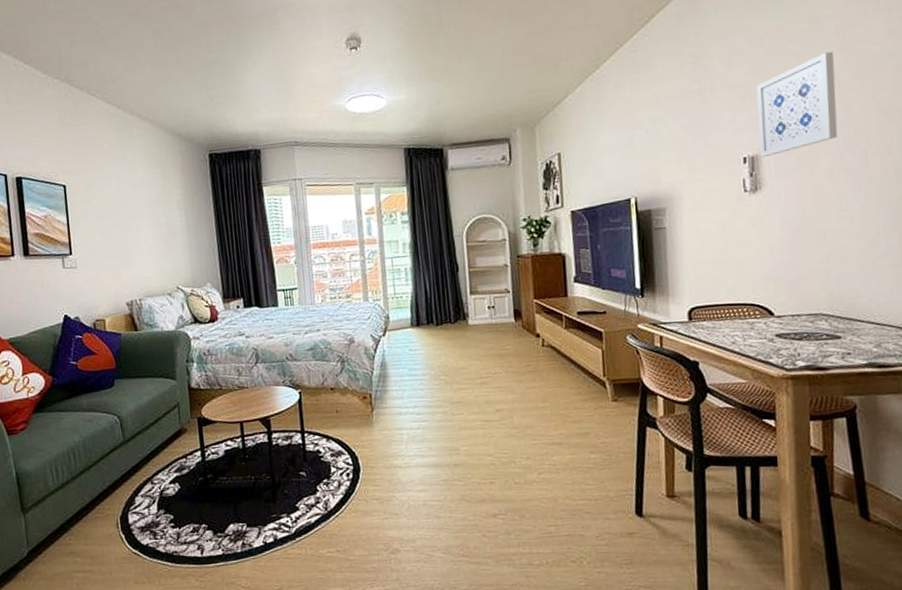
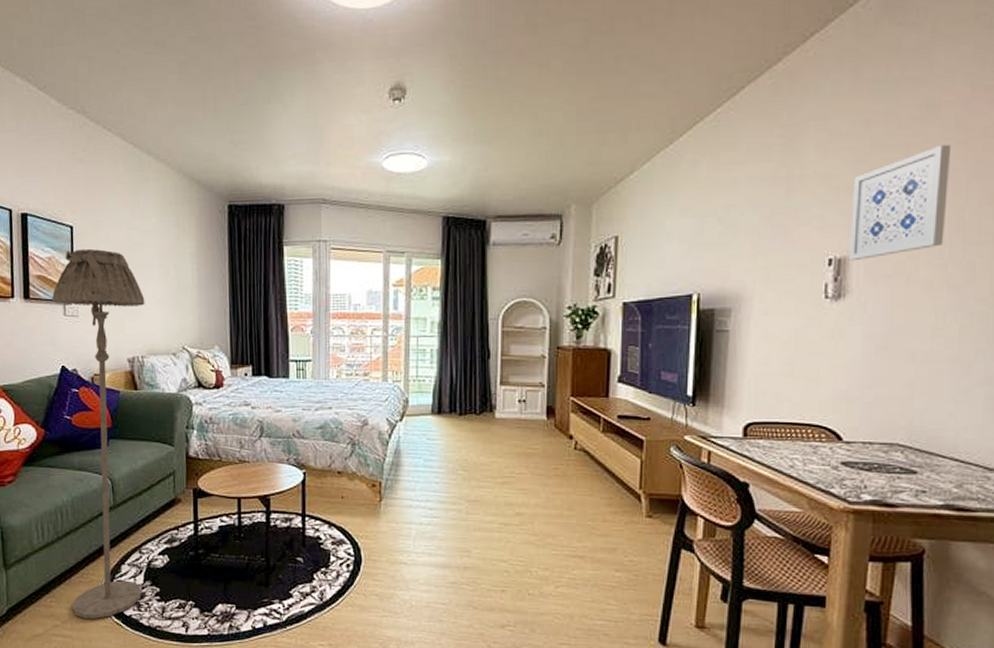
floor lamp: none [50,204,156,552] -> present [51,248,145,619]

